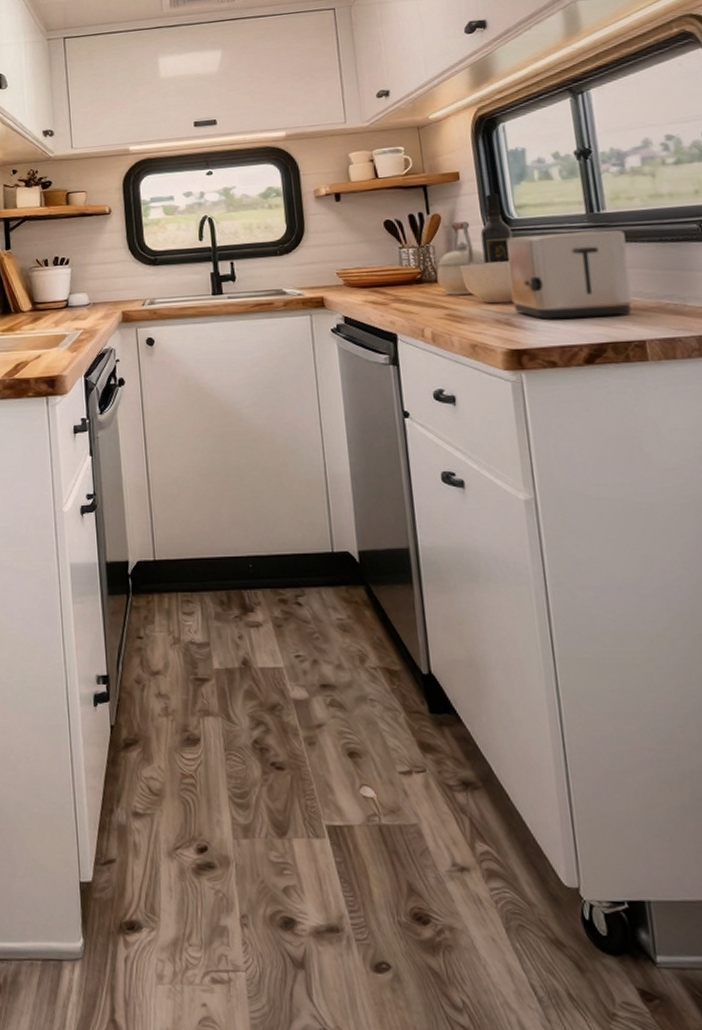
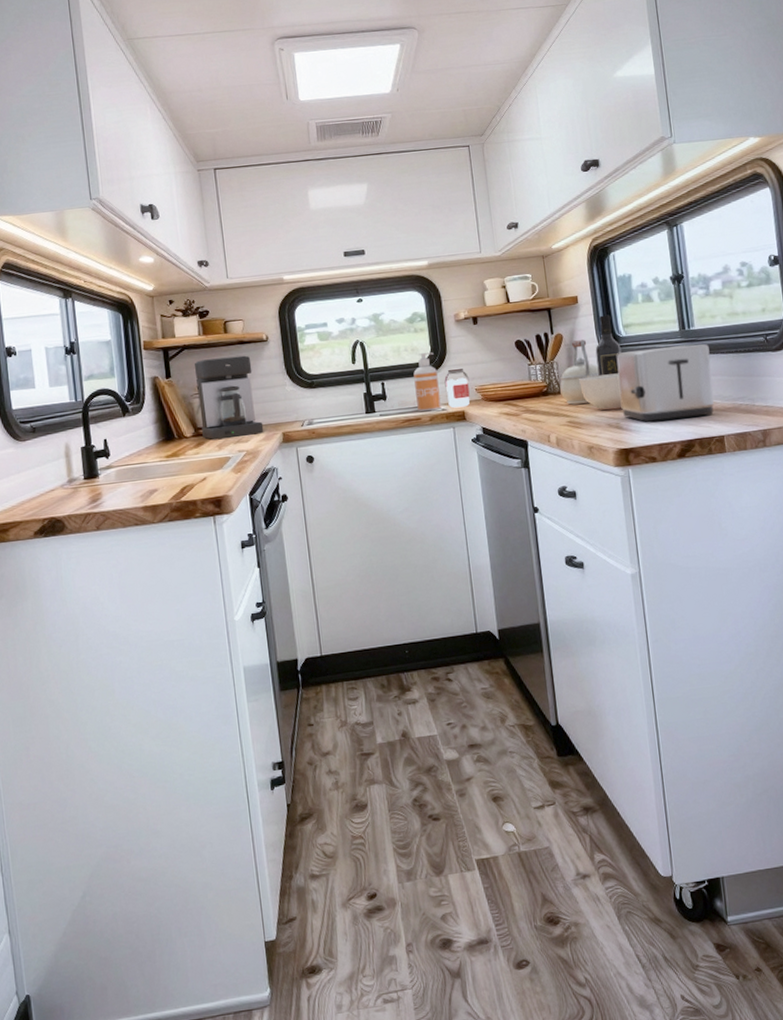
coffee maker: none [35,228,103,316] -> present [195,355,264,440]
soap dispenser: none [266,231,297,296] -> present [413,352,441,412]
jar: none [301,249,330,294] -> present [444,368,470,409]

